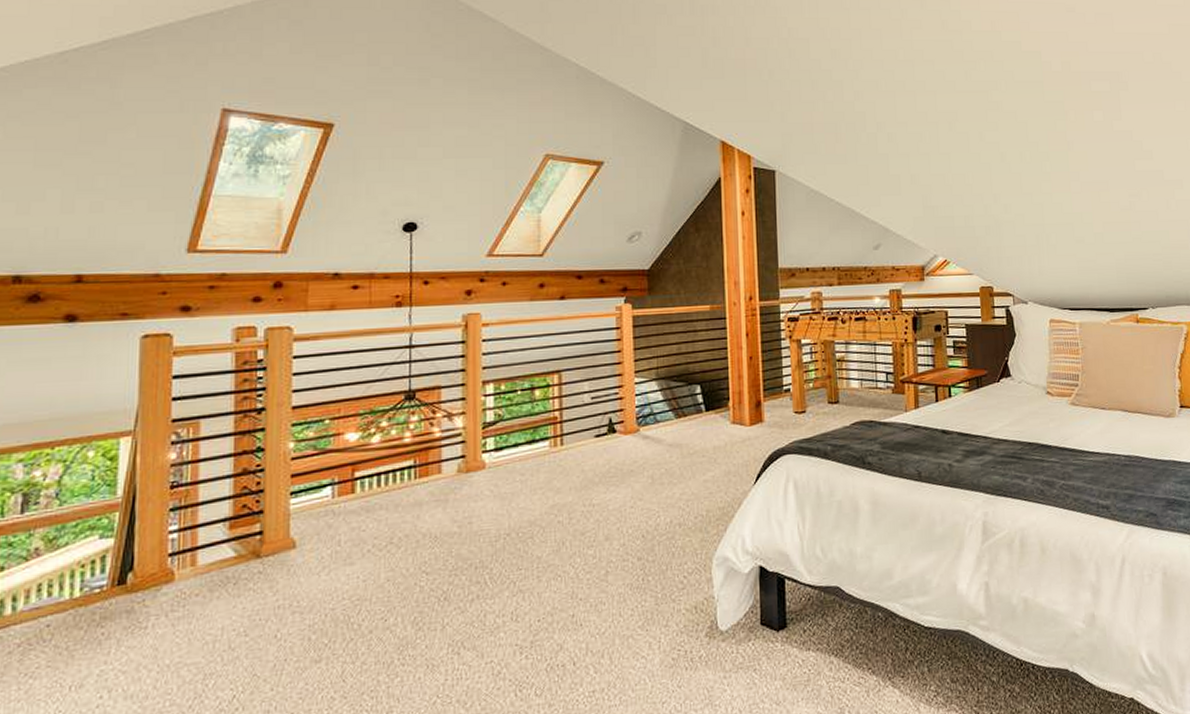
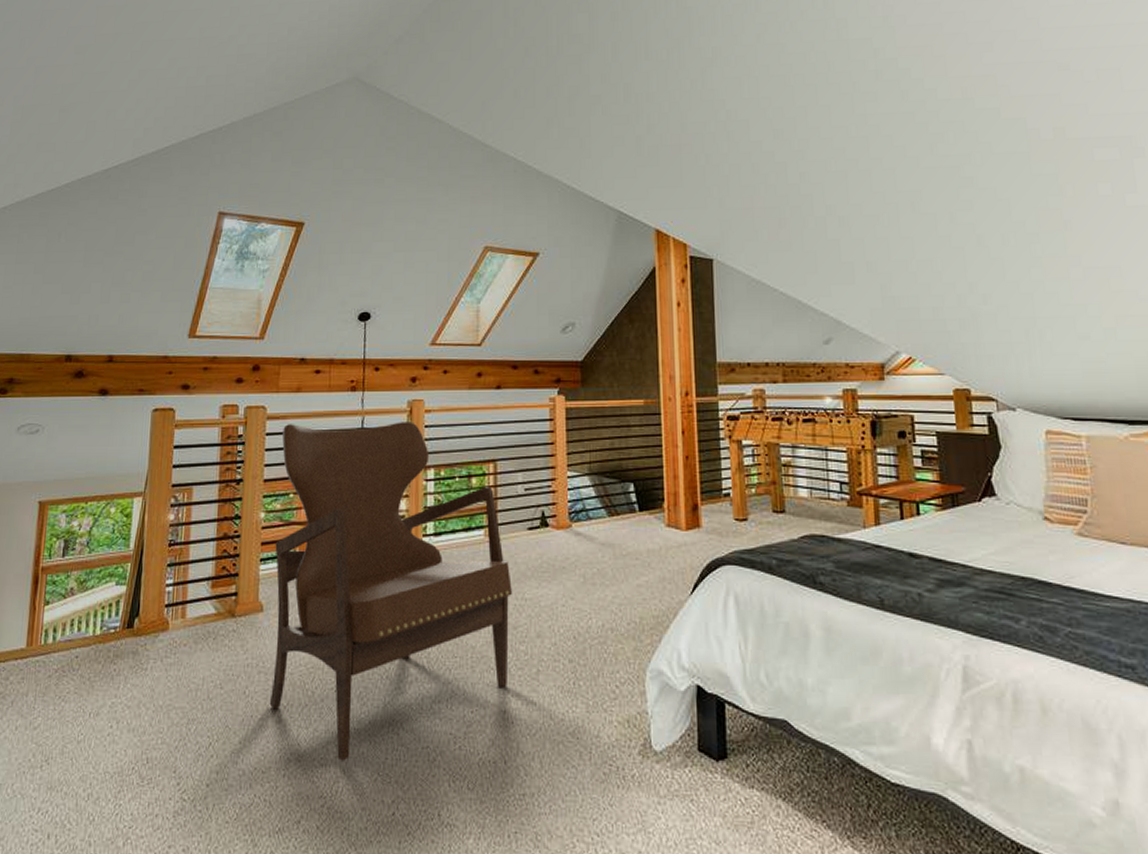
armchair: none [307,336,580,691] -> present [269,422,513,761]

